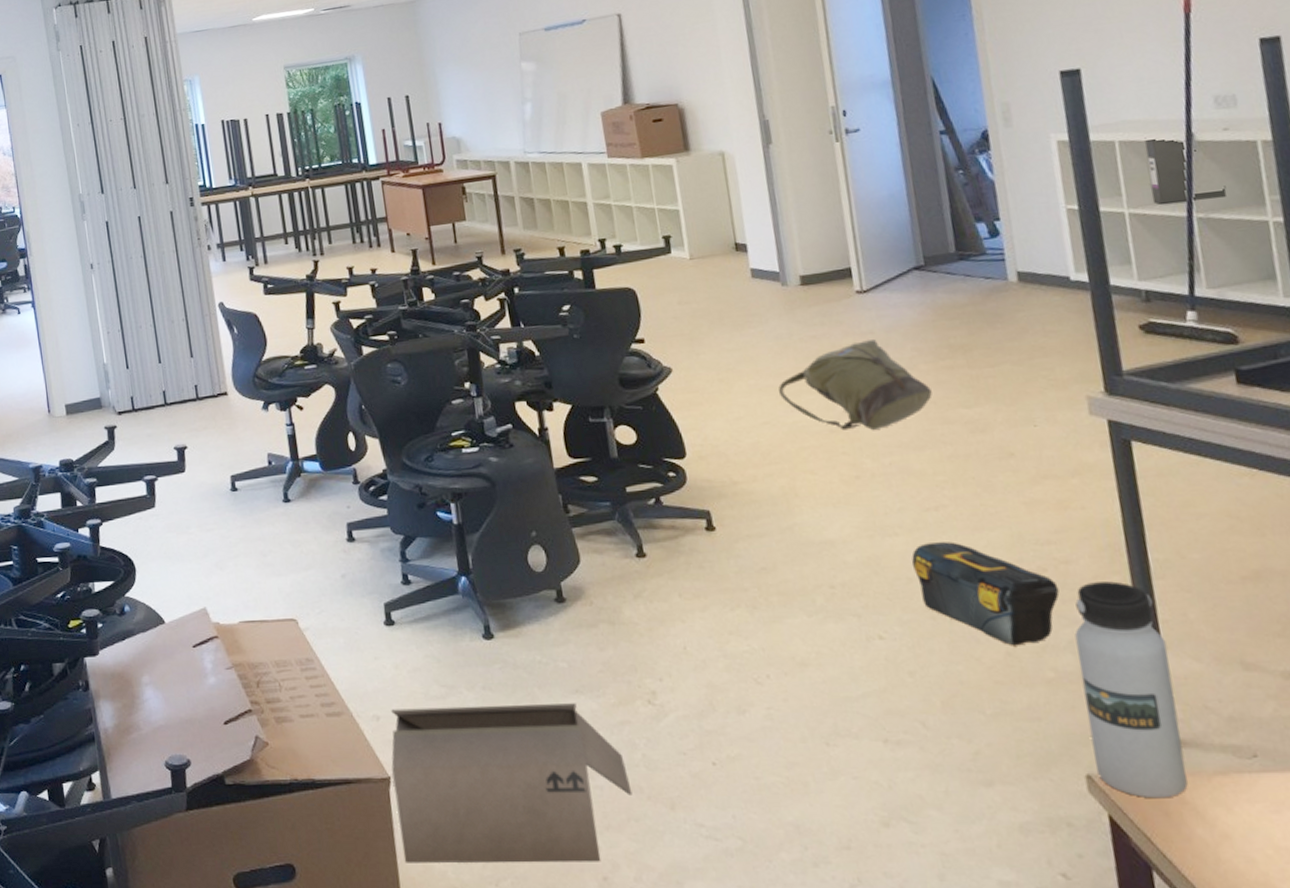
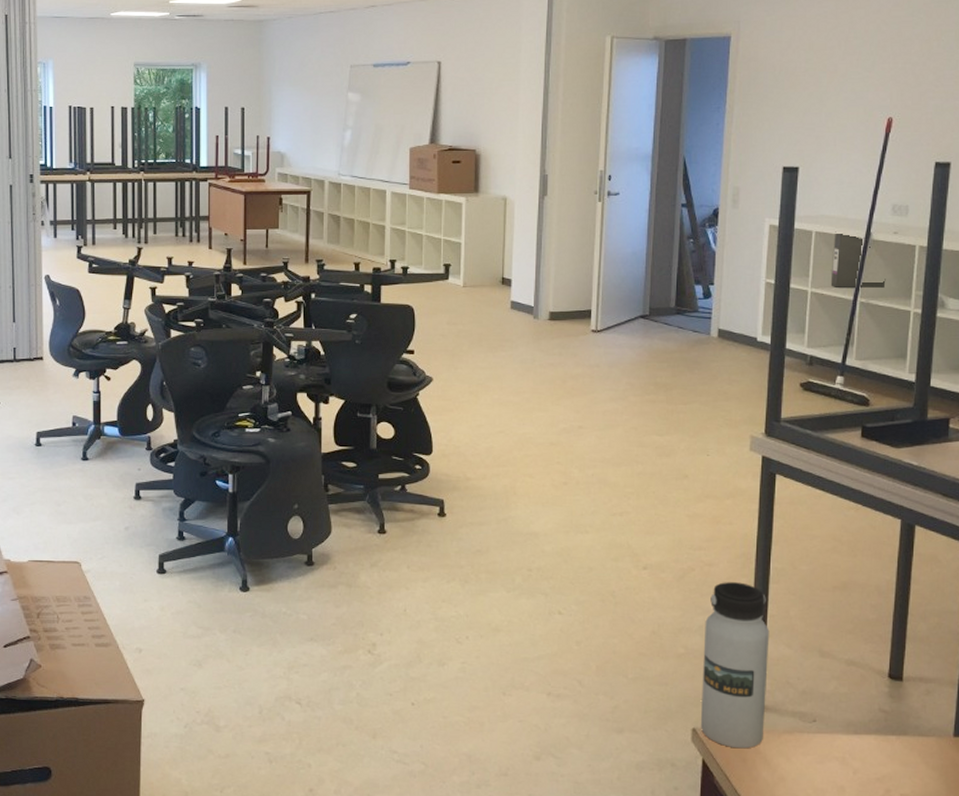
cardboard box: present [391,703,633,863] -> none [146,644,344,777]
backpack: present [778,339,933,430] -> none [515,372,635,446]
toolbox: present [911,542,1060,646] -> none [594,541,700,627]

